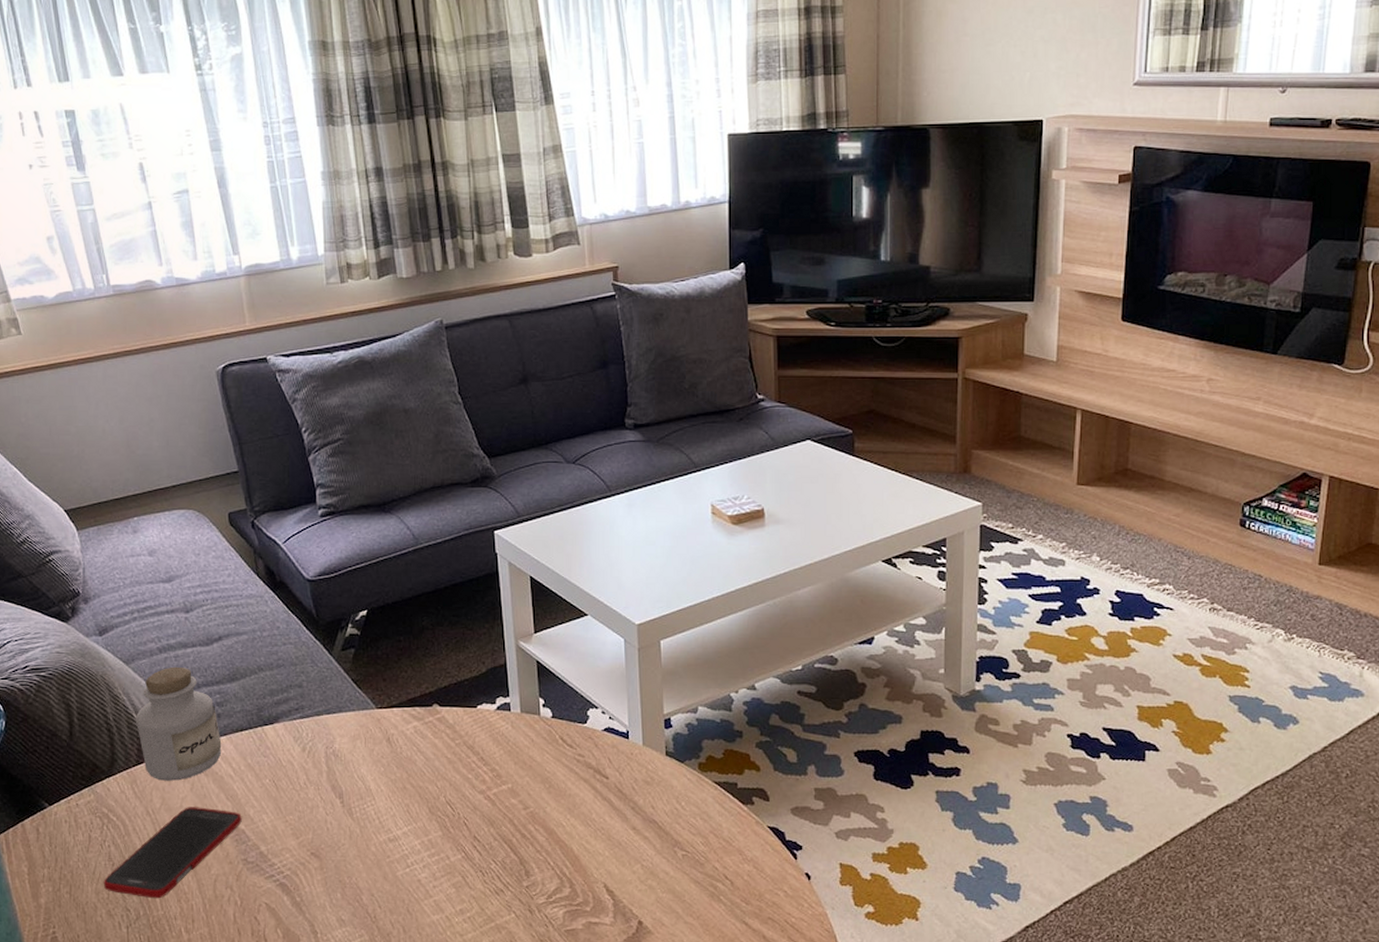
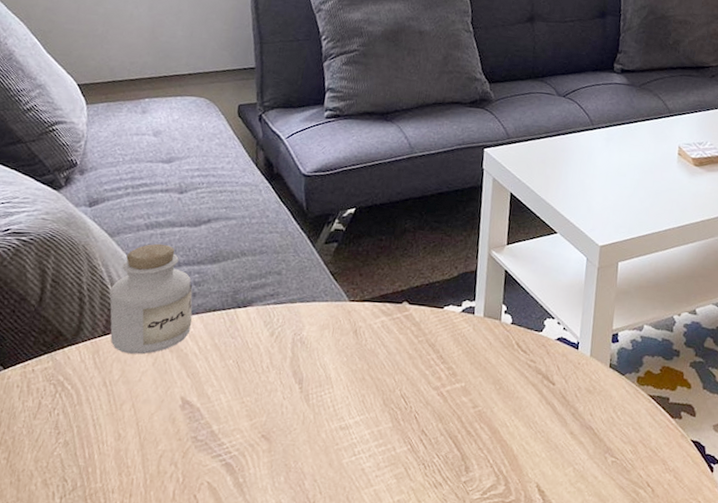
cell phone: present [103,807,242,899] -> none [44,381,199,471]

